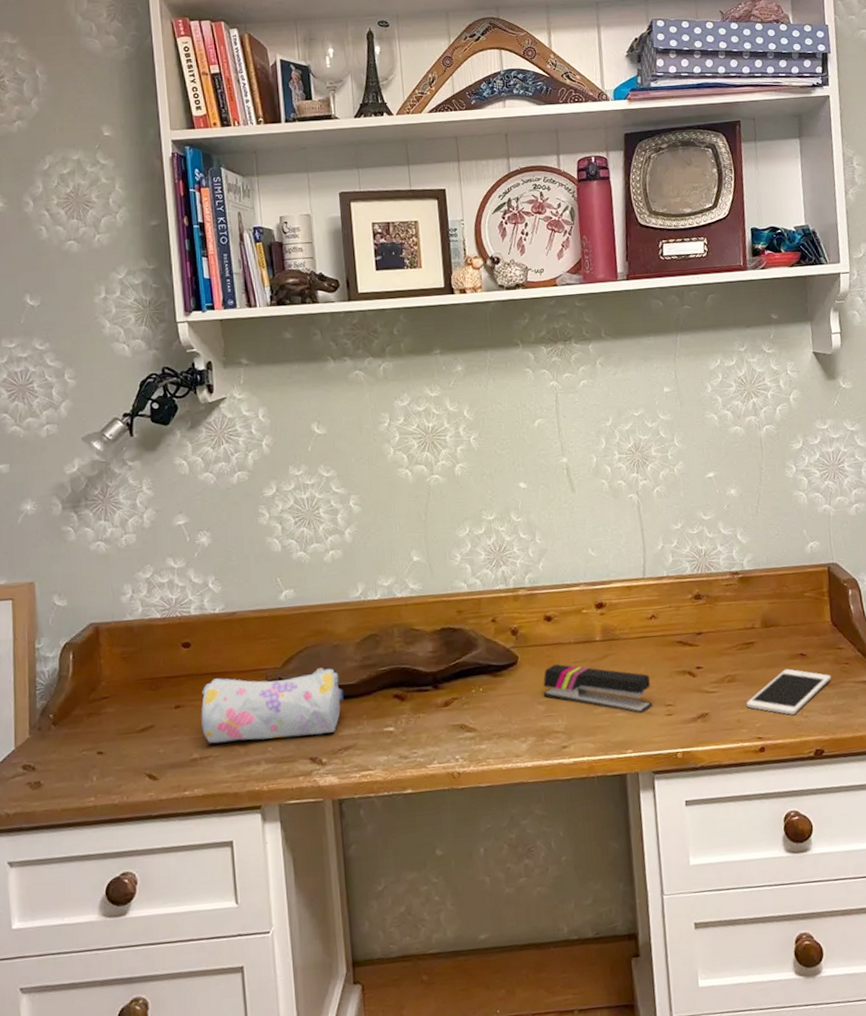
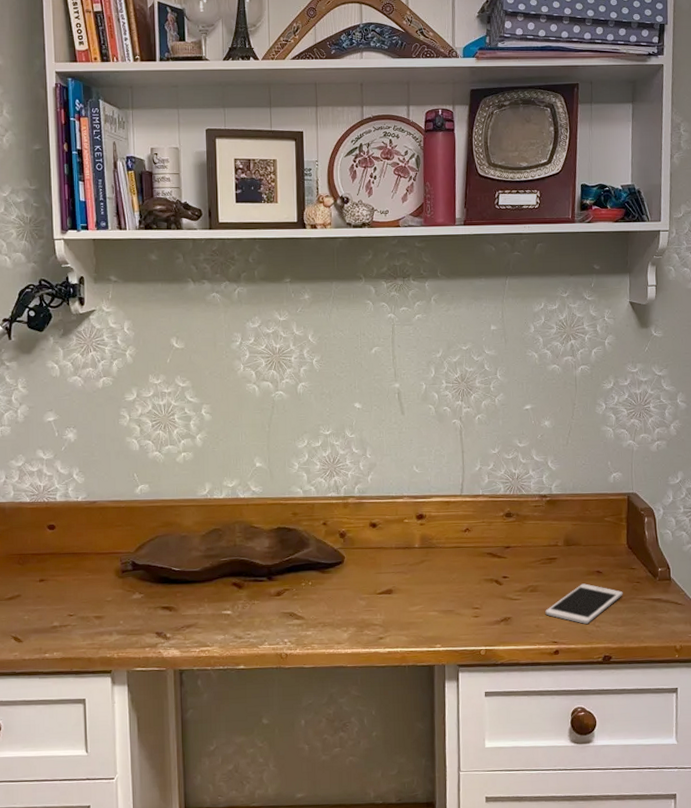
pencil case: present [201,668,345,744] -> none [62,555,189,615]
stapler: present [543,663,653,714] -> none [365,565,462,614]

